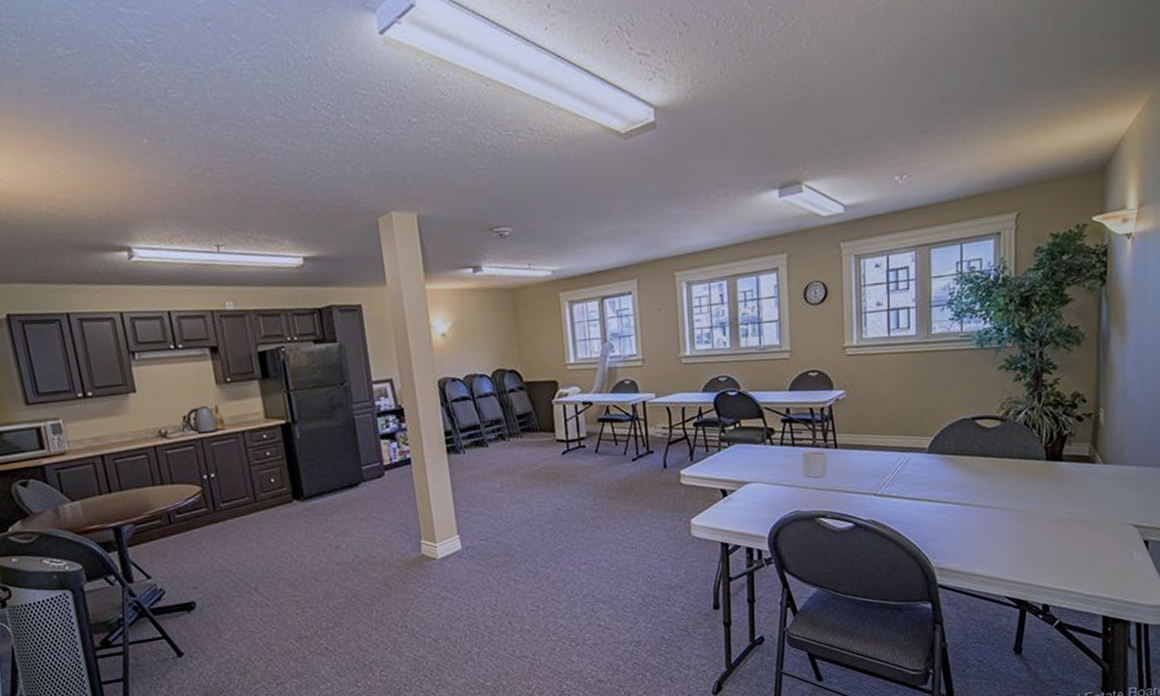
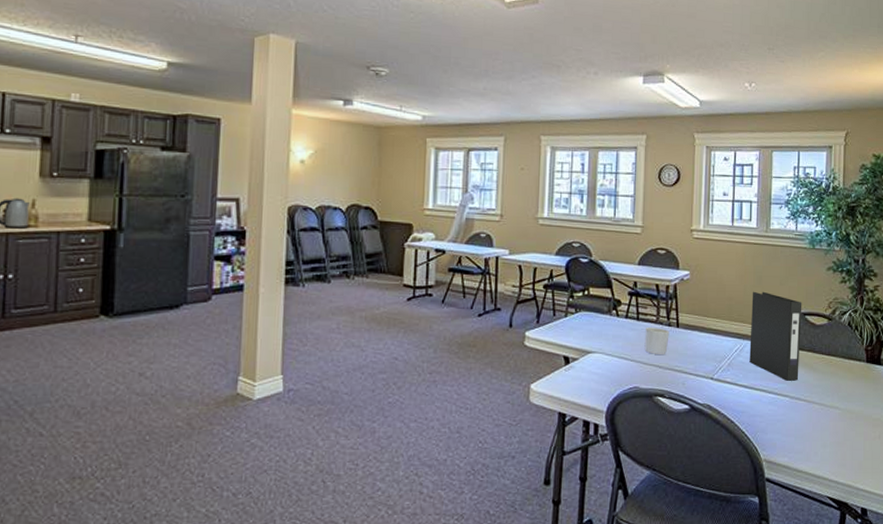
binder: none [914,400,971,489] -> present [749,291,802,381]

